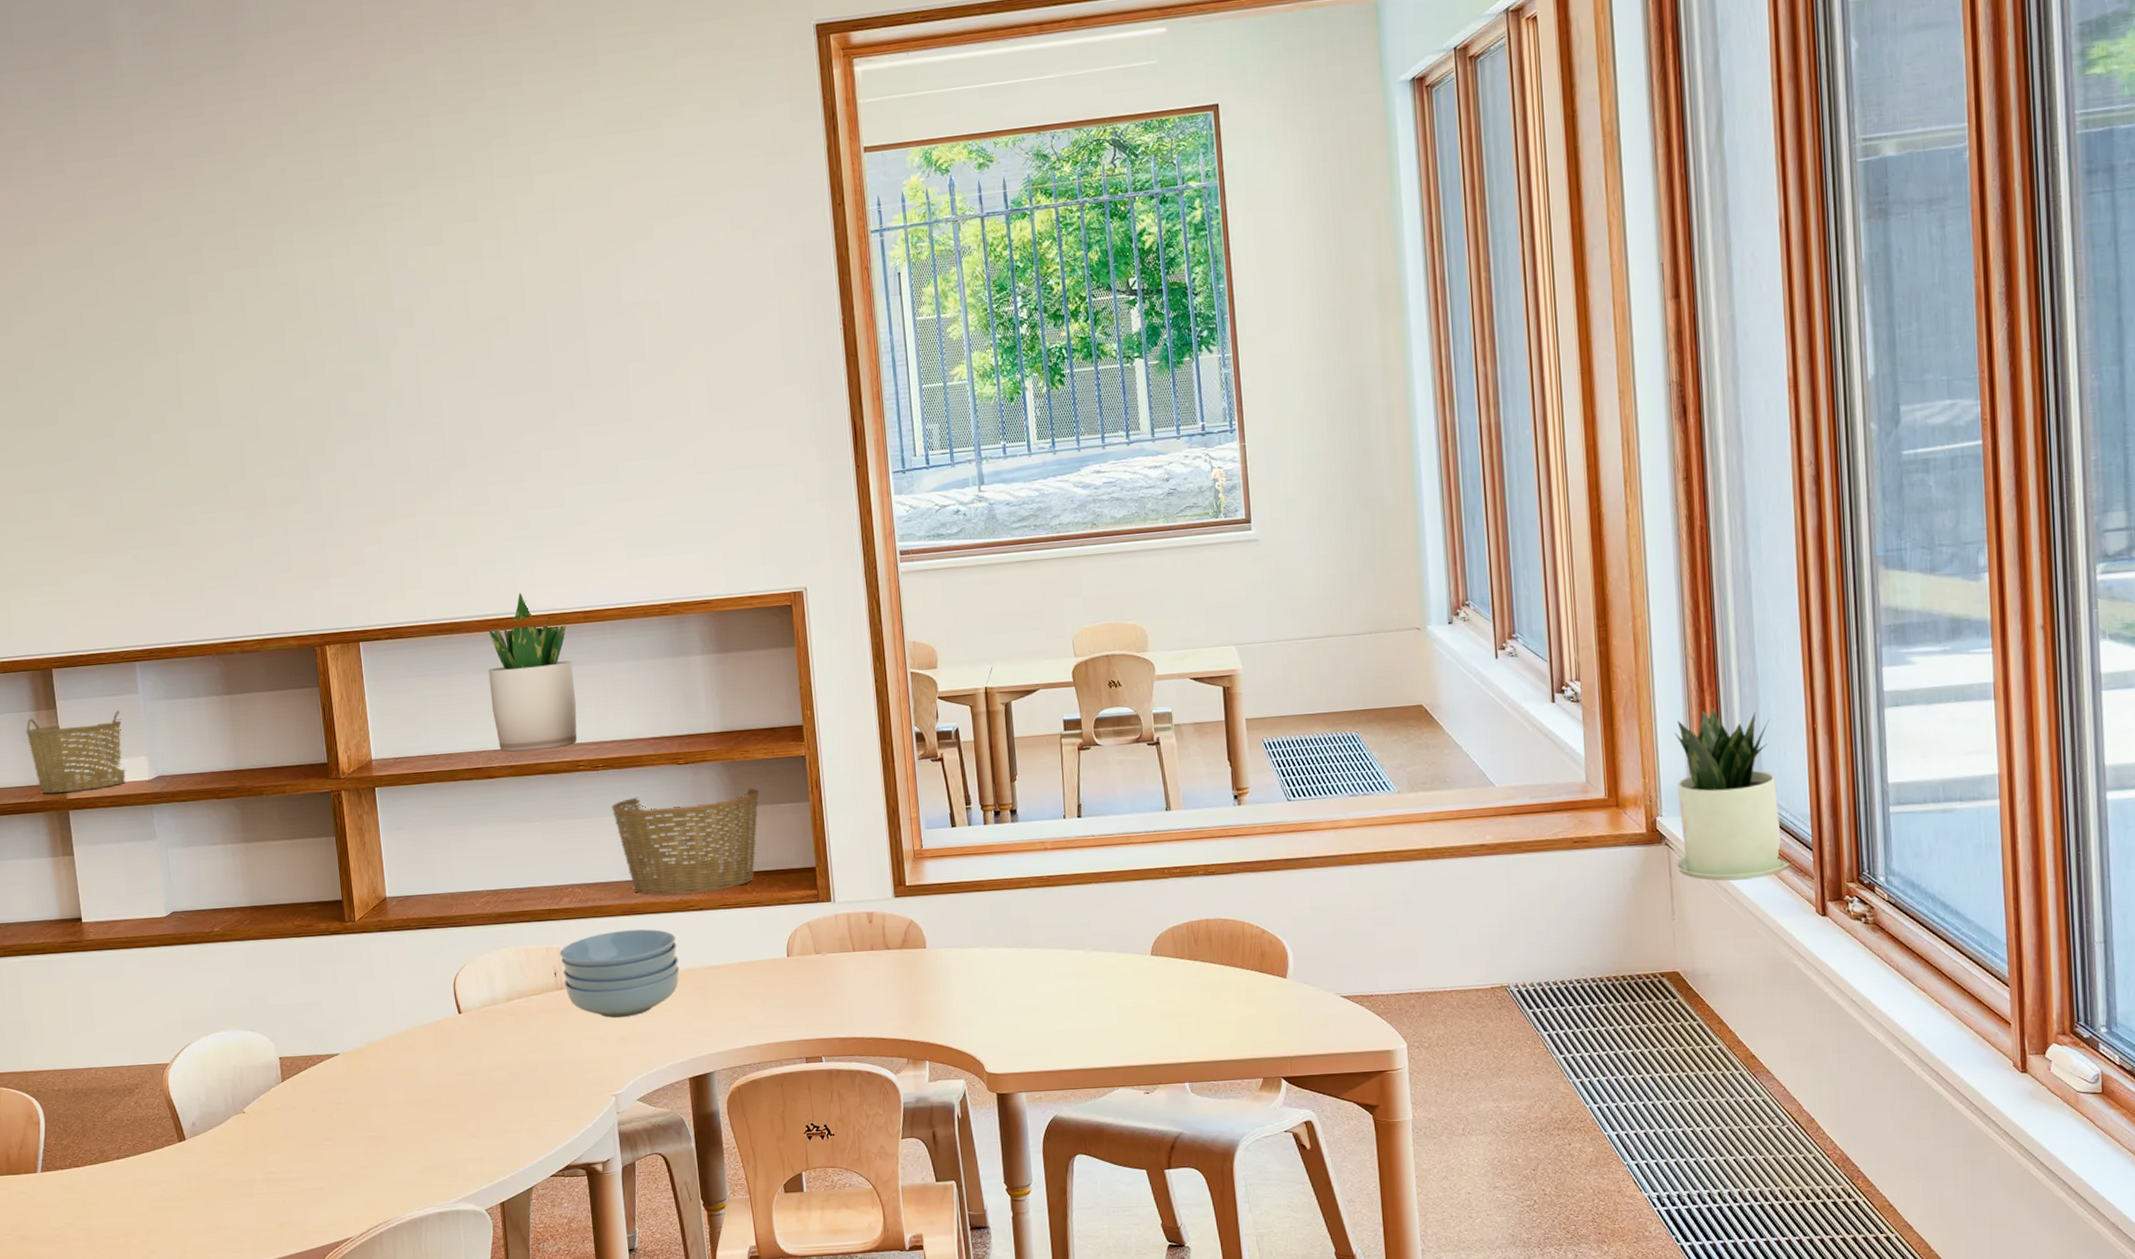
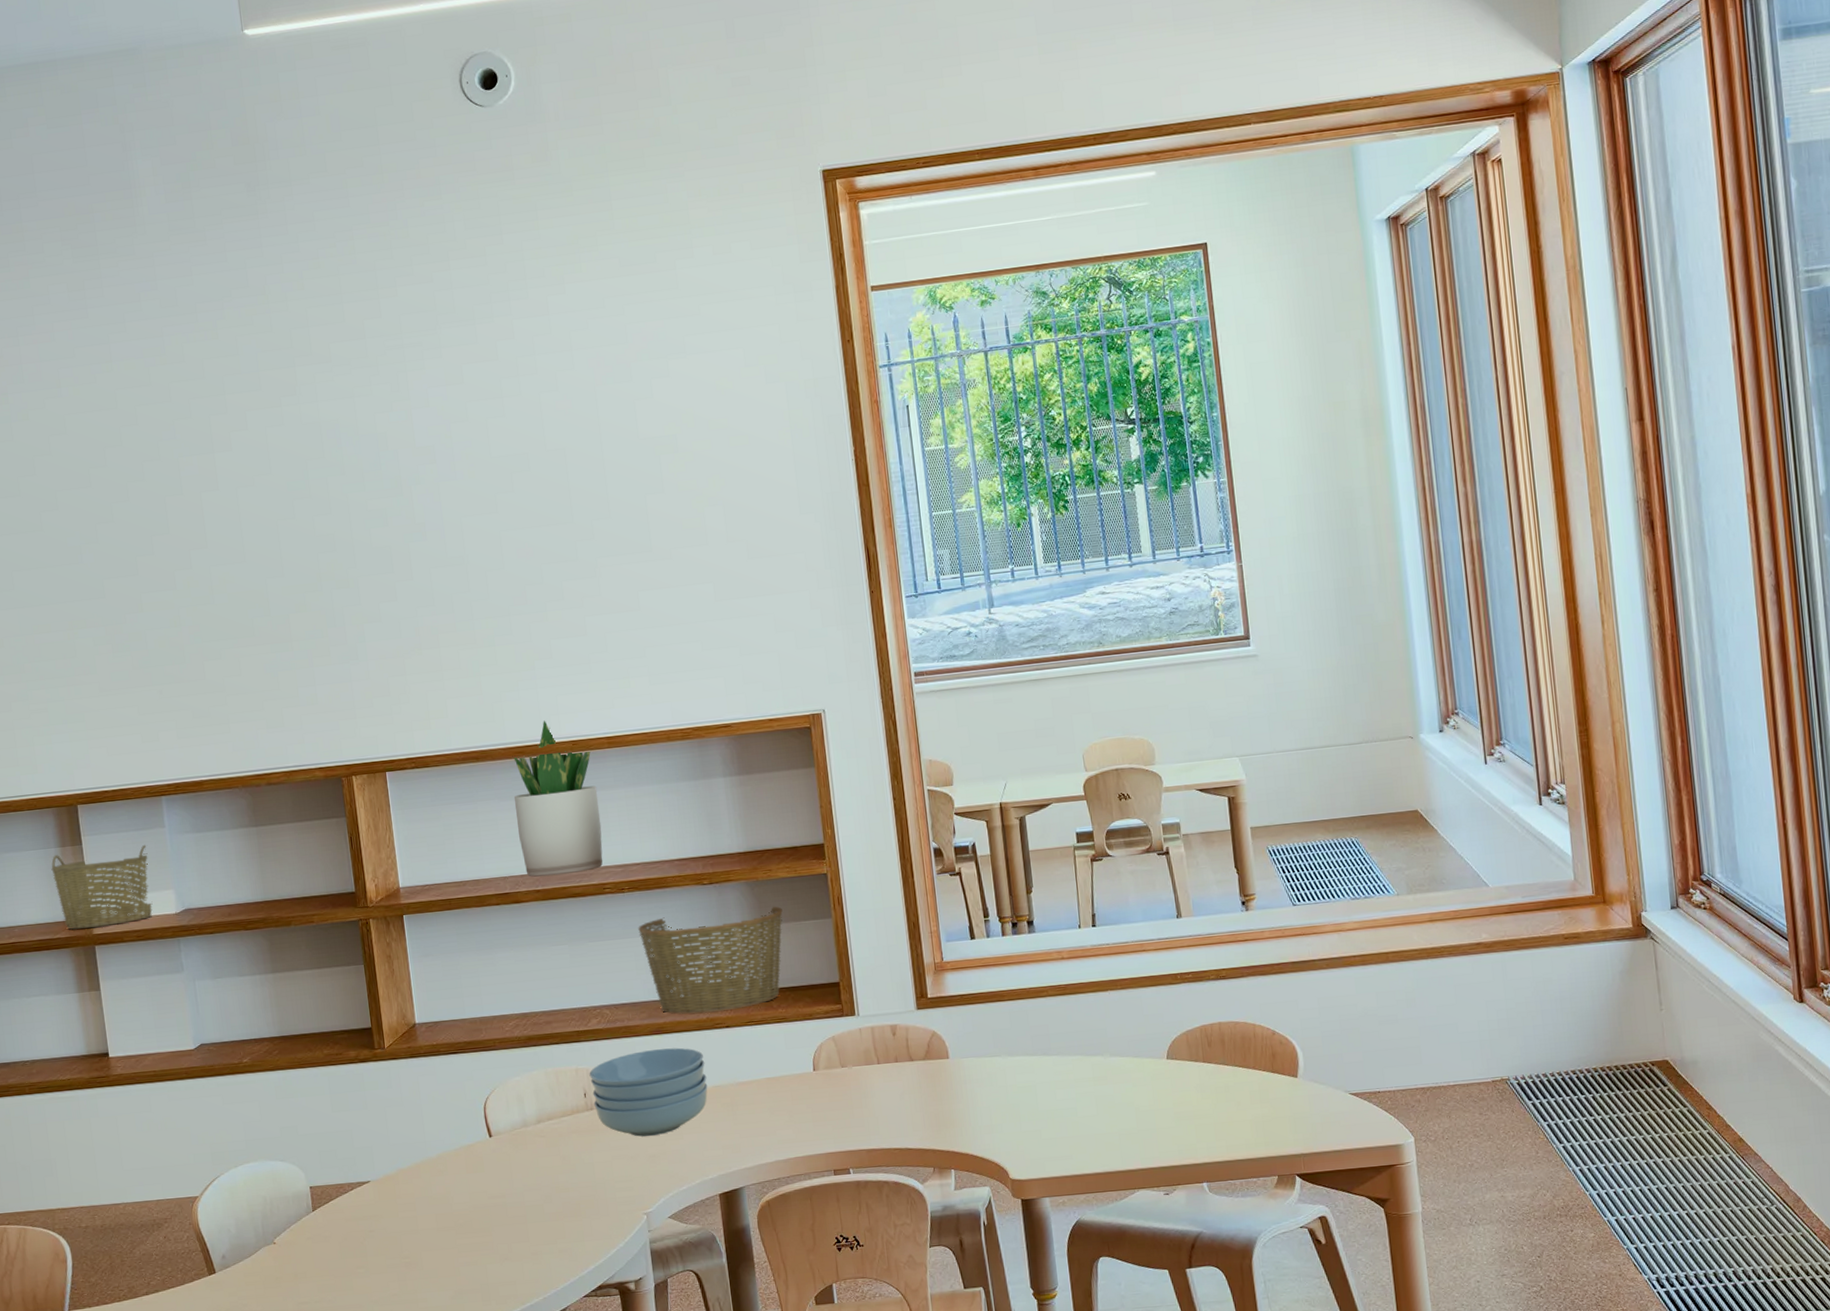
planter: present [1675,707,1793,881] -> none [1655,806,1770,972]

